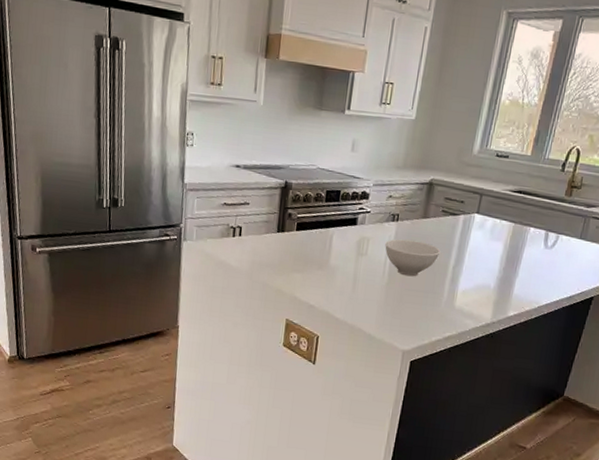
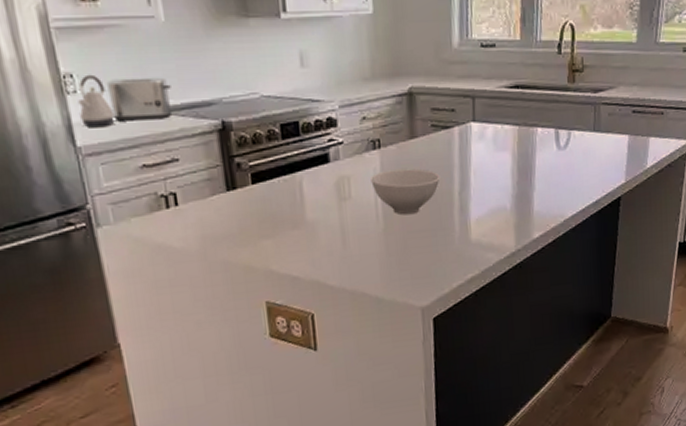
kettle: none [191,134,214,173] -> present [78,74,115,128]
toaster: none [212,140,256,174] -> present [106,77,171,122]

